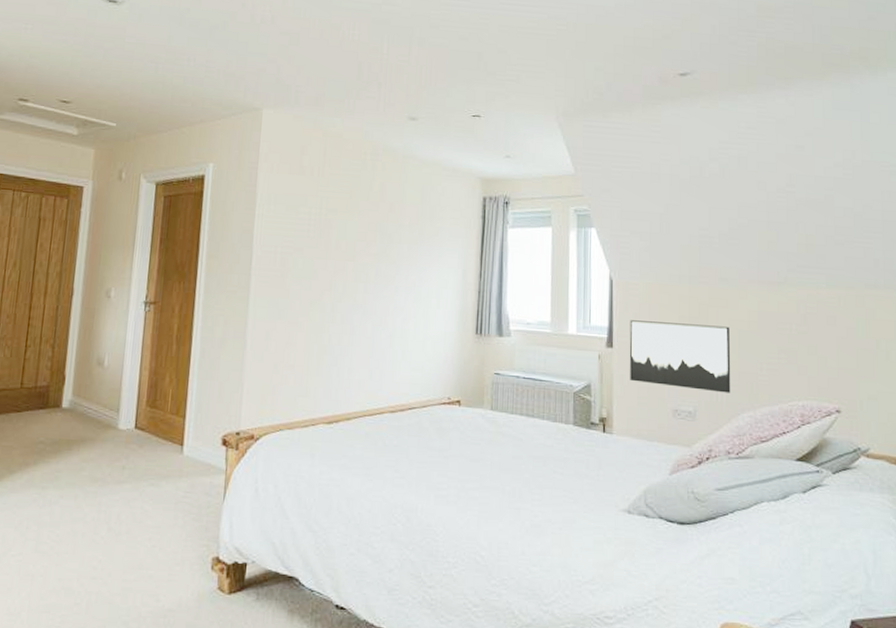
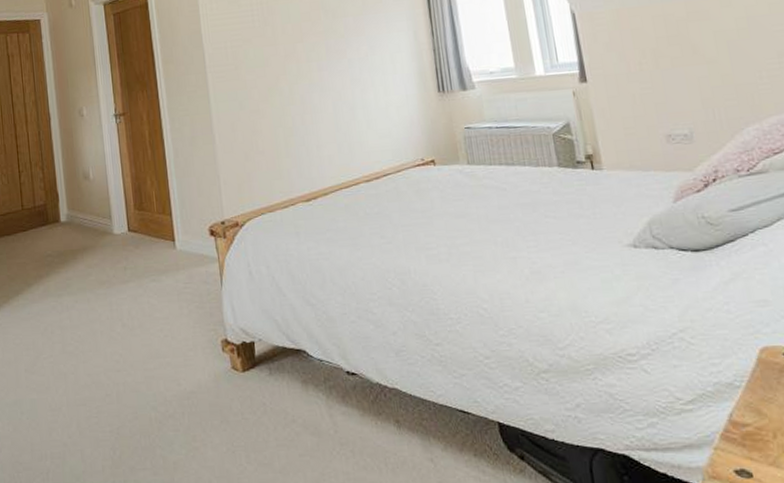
wall art: present [629,320,731,393] -> none [601,39,729,113]

